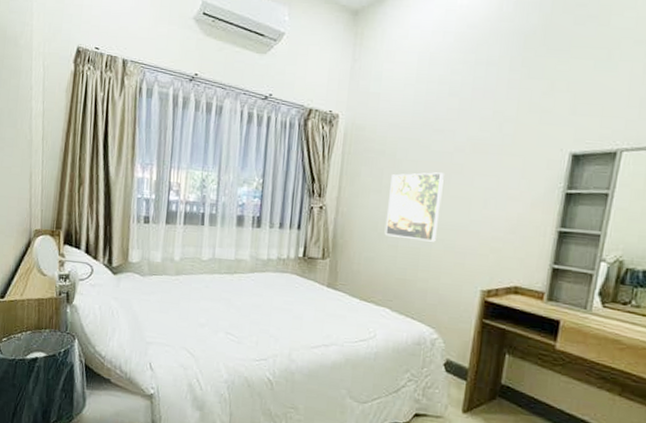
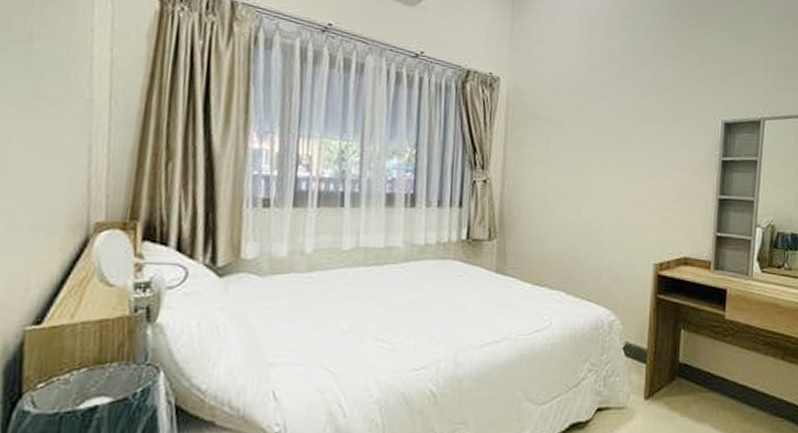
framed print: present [384,172,444,242] -> none [554,140,611,215]

